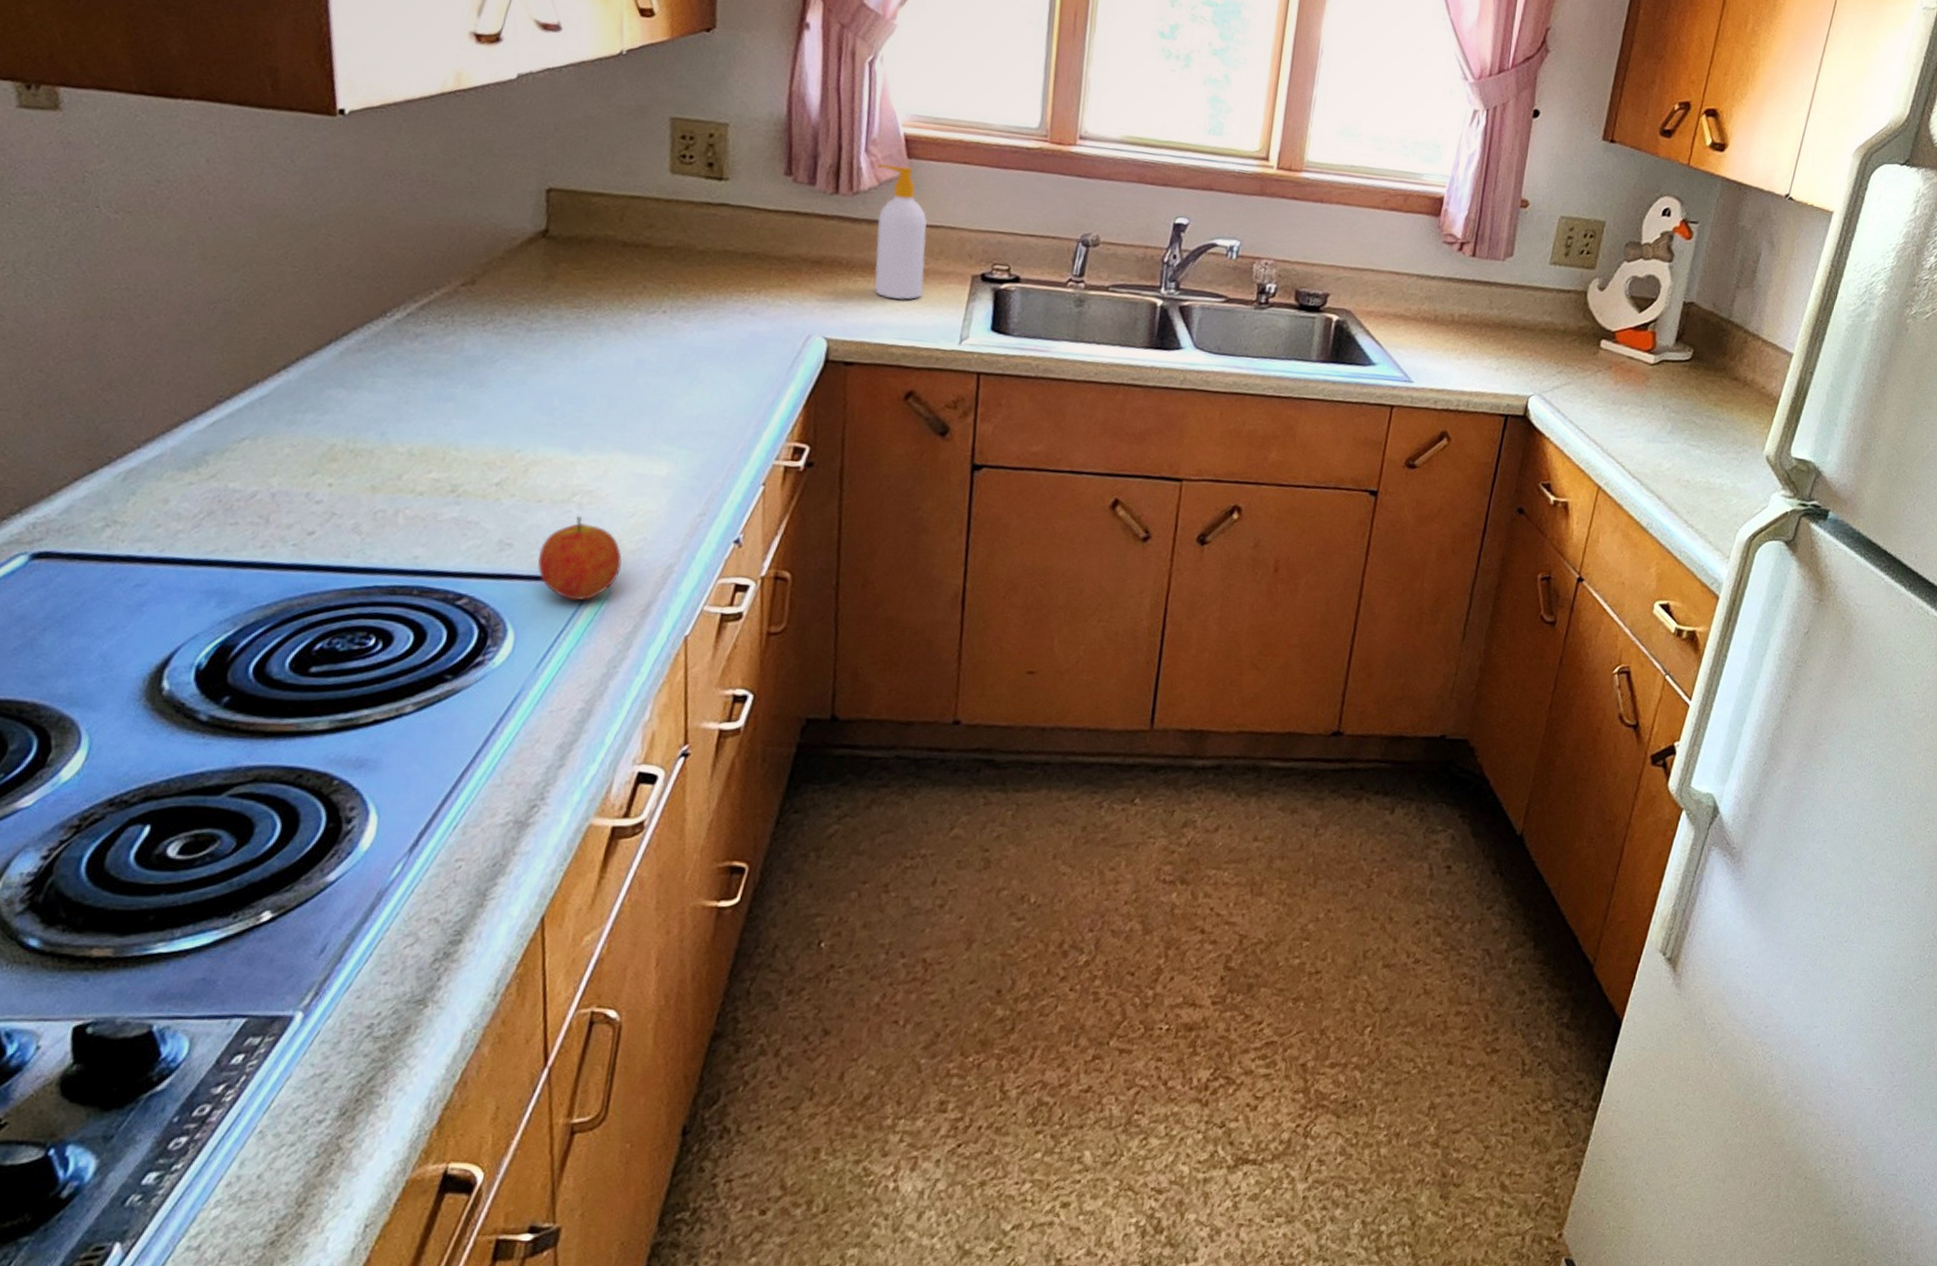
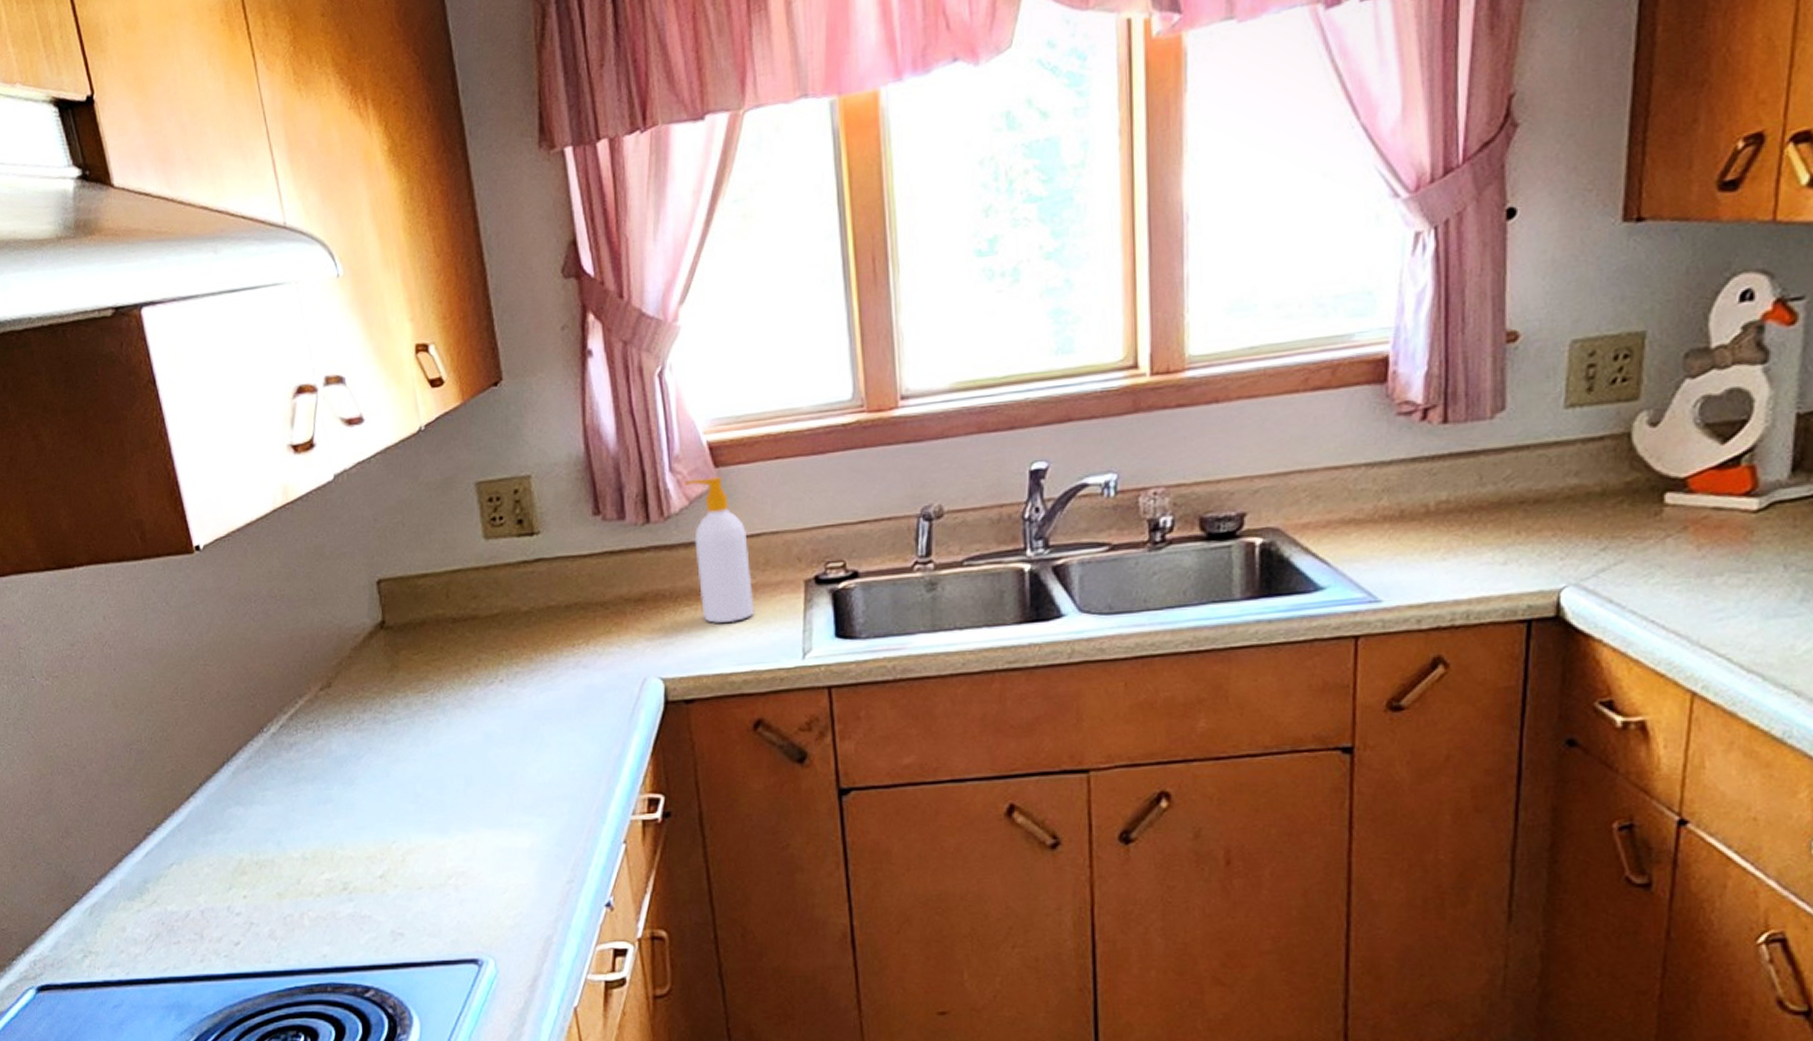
fruit: present [537,516,623,601] -> none [427,898,505,982]

